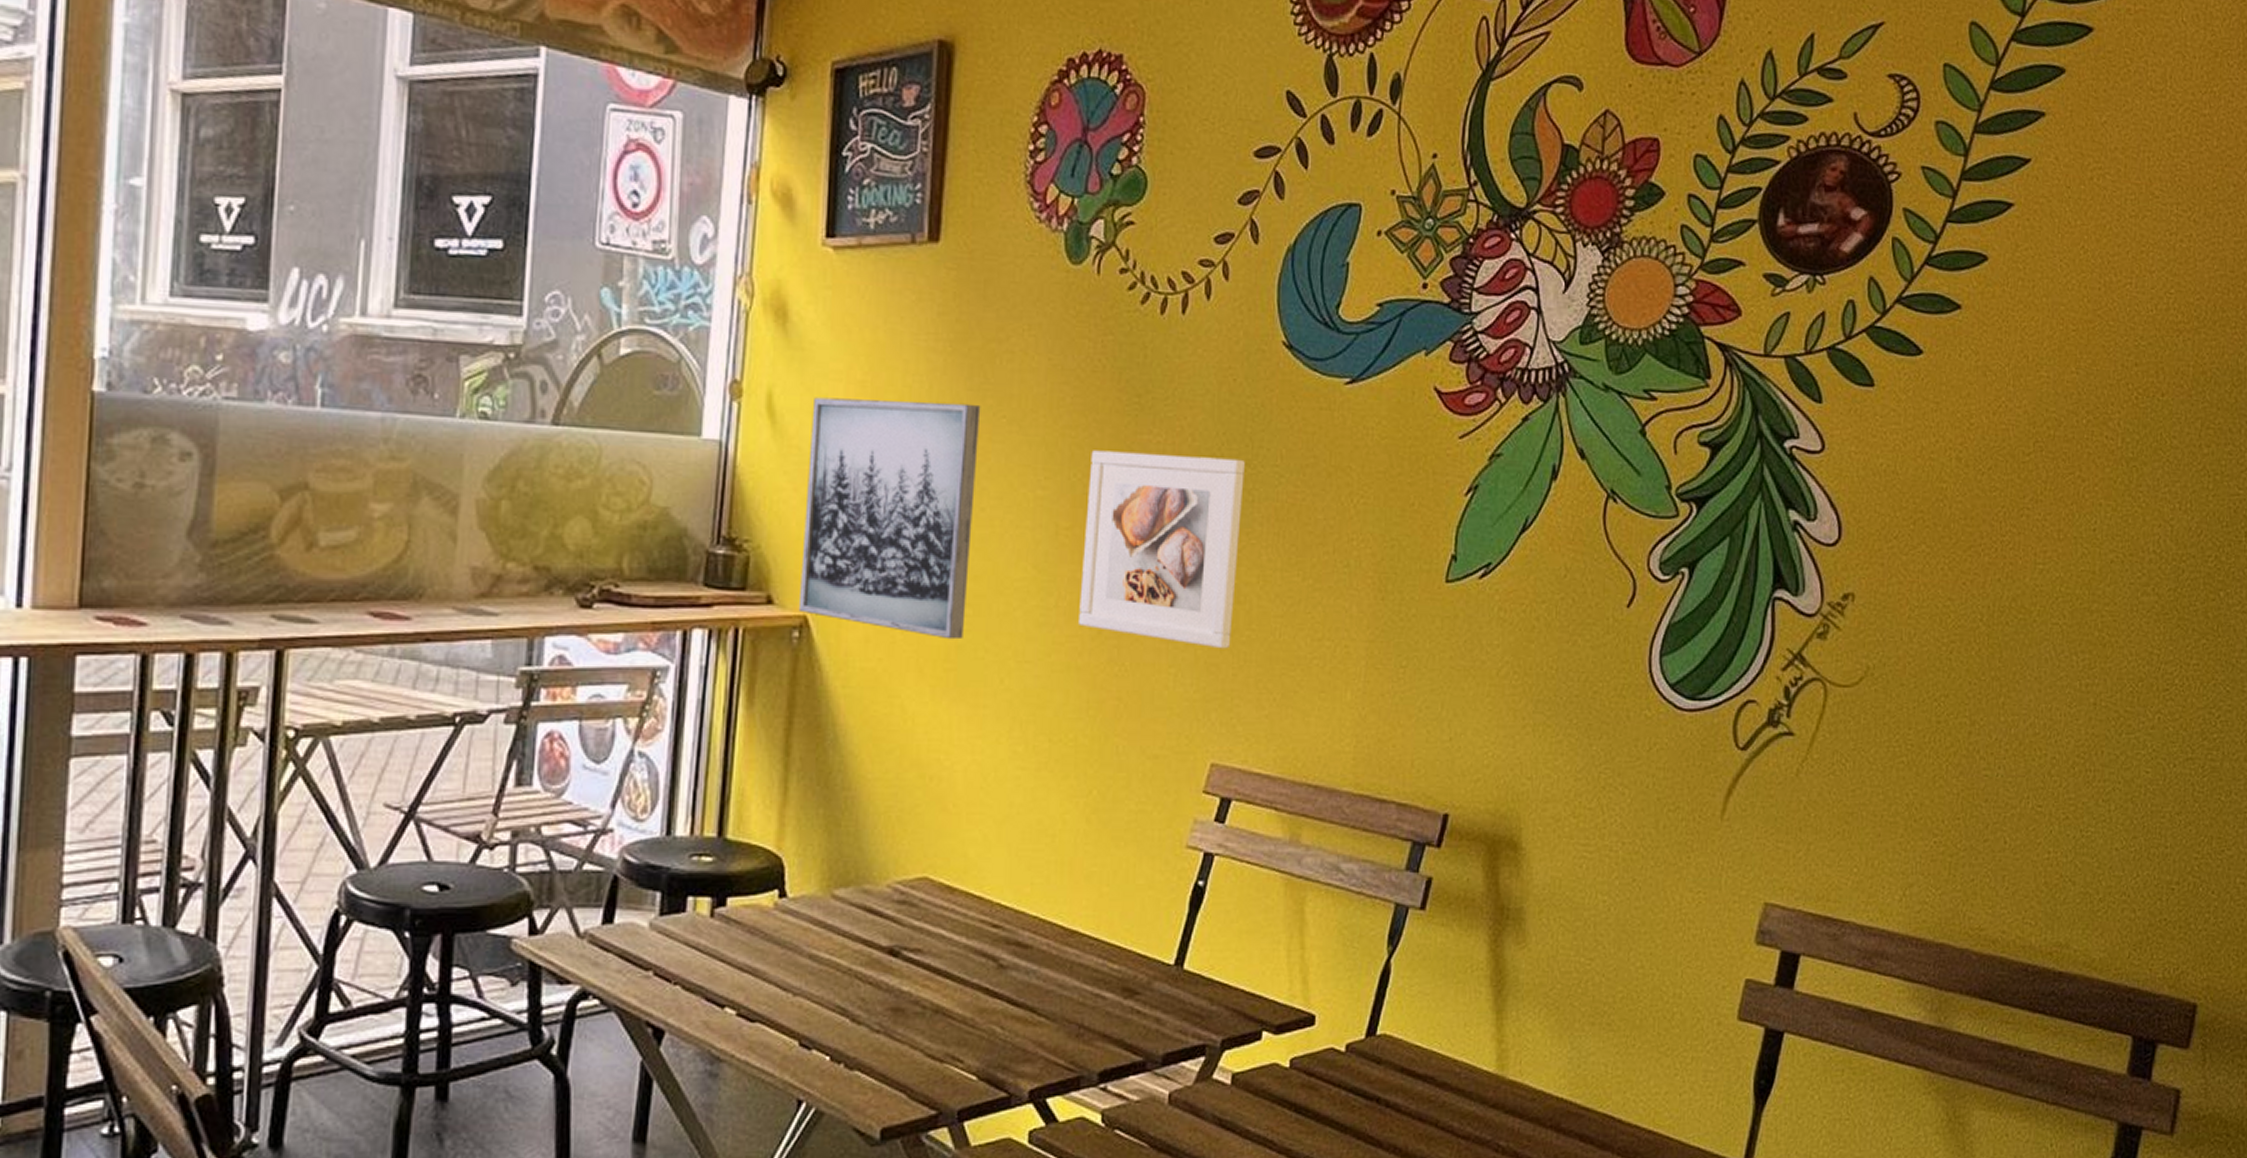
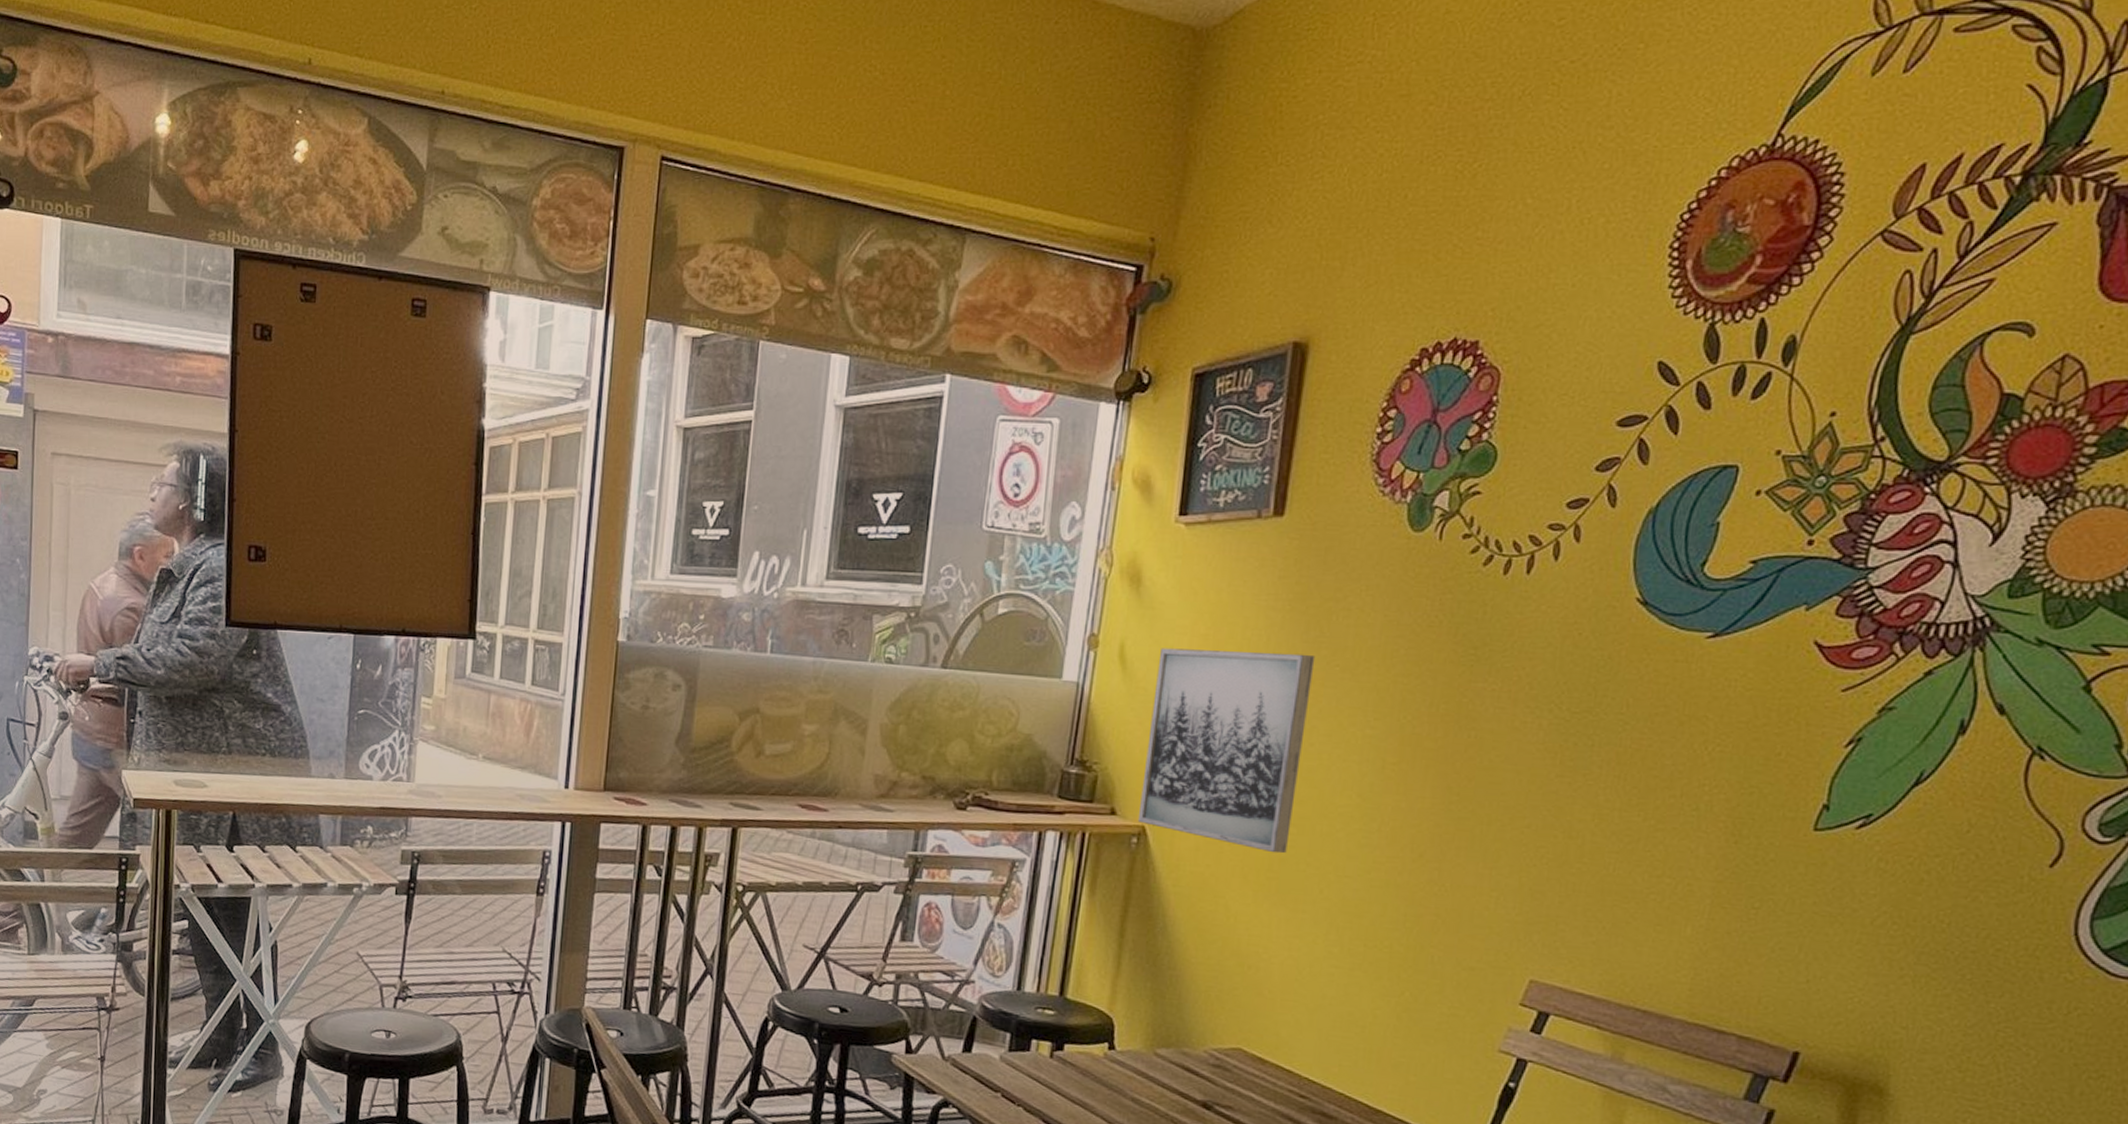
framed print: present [1079,450,1245,649] -> none [1400,696,1586,879]

